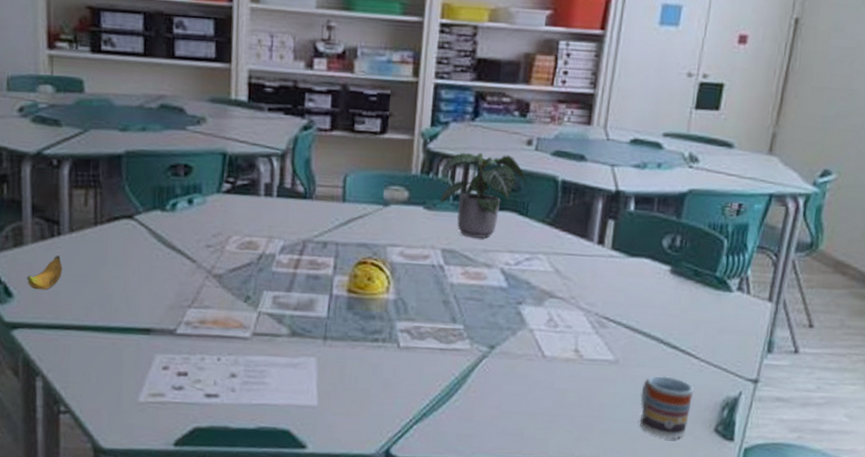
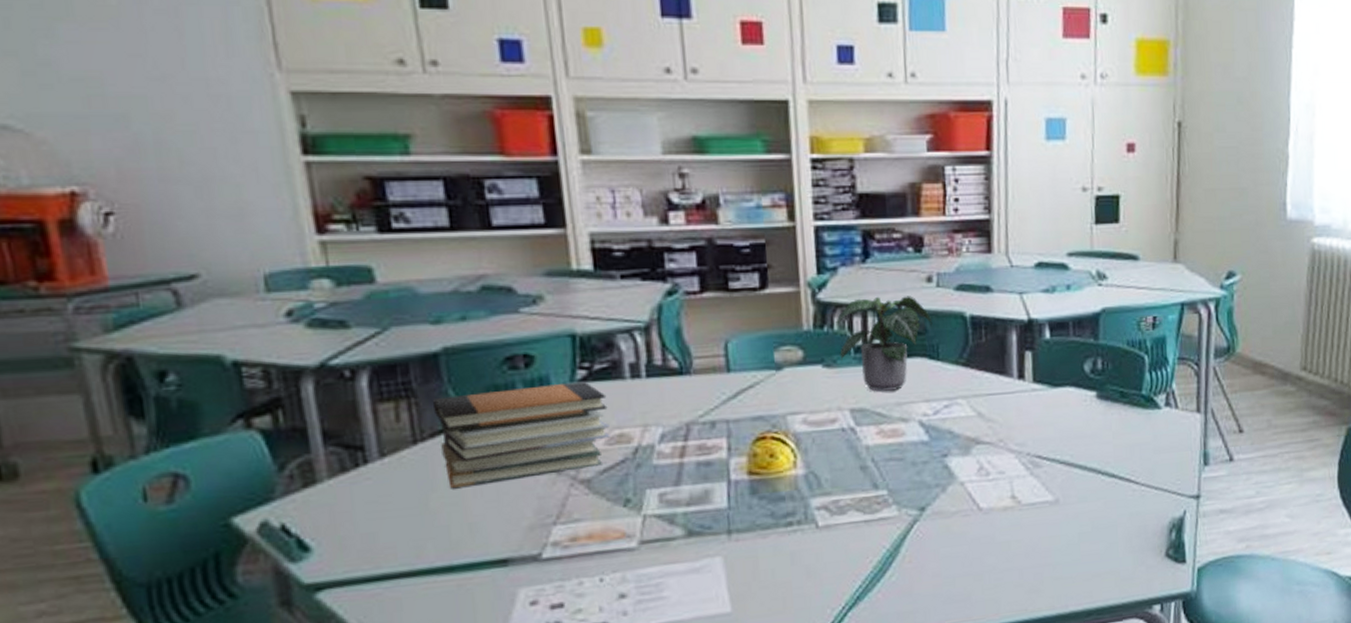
banana: present [27,256,63,290] -> none [327,489,377,537]
book stack: none [112,191,244,266] -> present [432,381,610,488]
cup: present [639,375,694,439] -> none [1086,507,1139,573]

